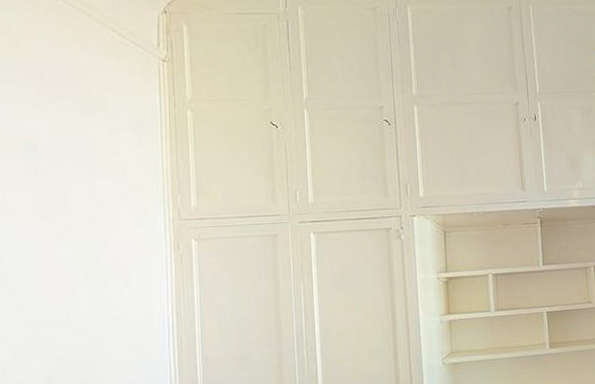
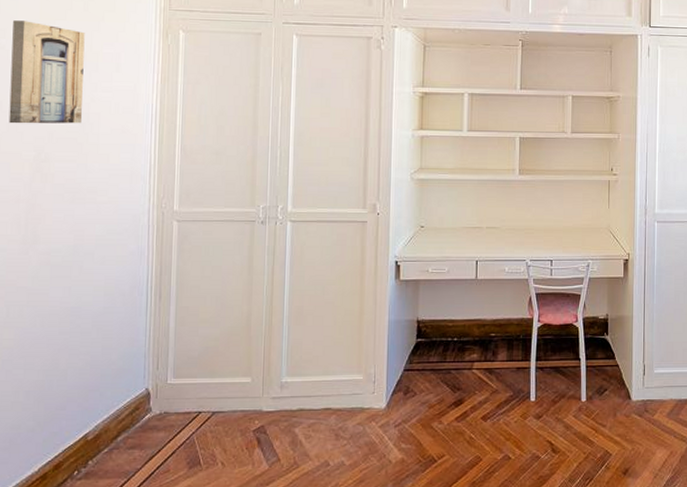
wall art: none [11,244,93,352] -> present [9,20,85,124]

